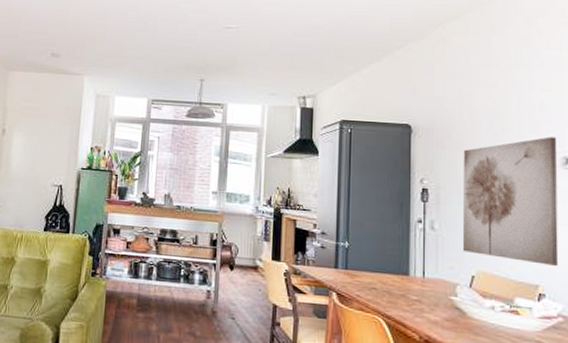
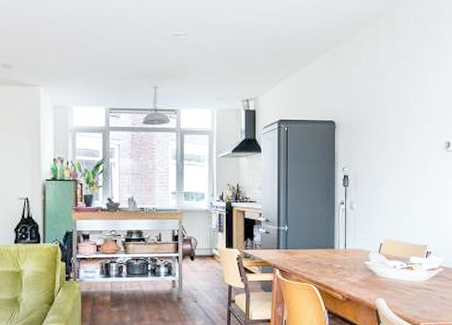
wall art: present [462,136,559,266] -> none [373,125,442,229]

